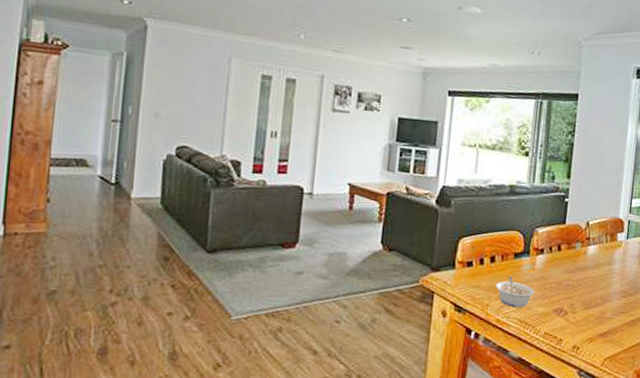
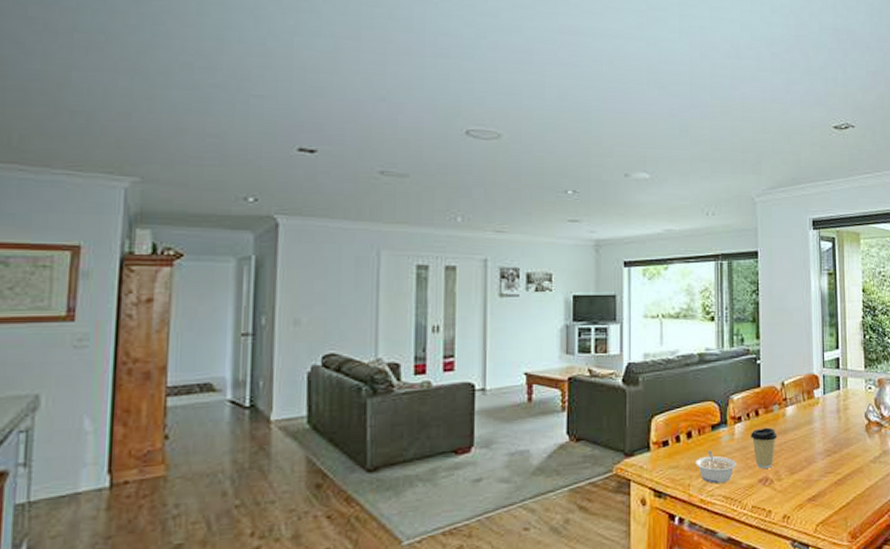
coffee cup: none [551,262,577,301] -> present [751,427,778,469]

